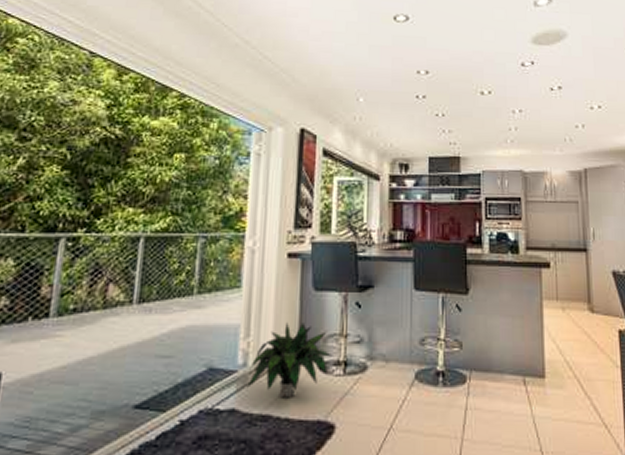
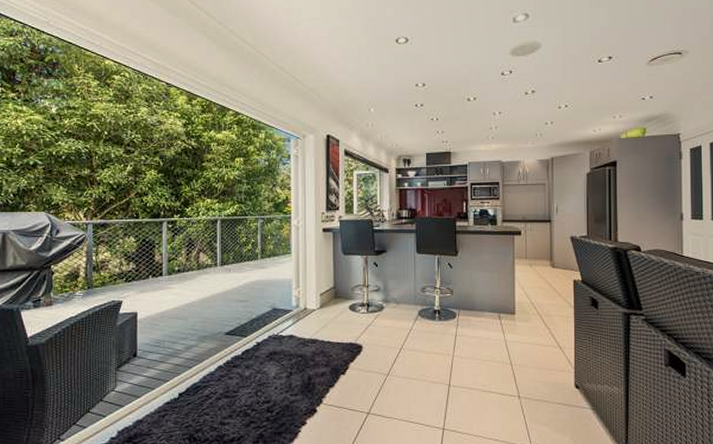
potted plant: present [247,323,333,398] -> none [300,277,359,328]

